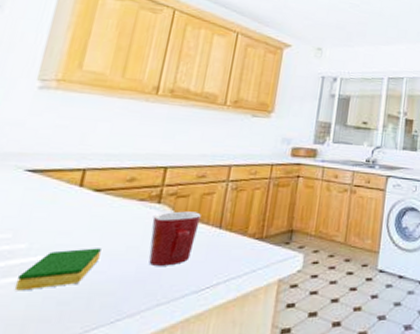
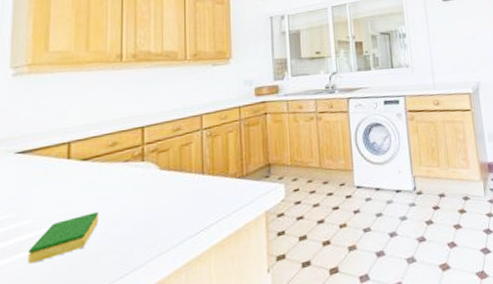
mug: present [149,211,201,266] -> none [140,163,183,219]

